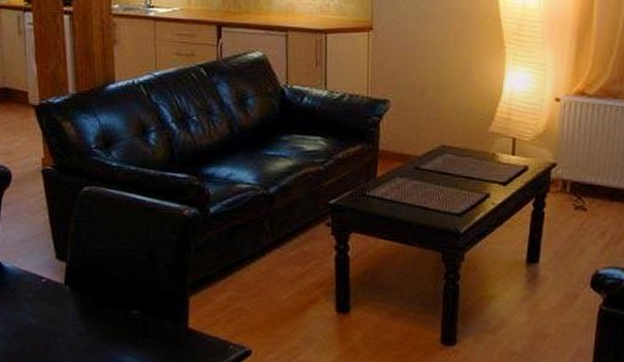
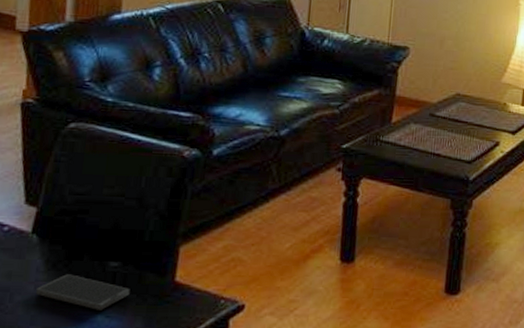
smartphone: none [75,320,151,352] -> present [36,274,130,310]

